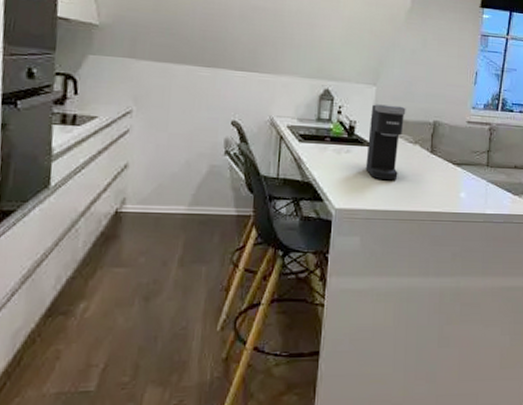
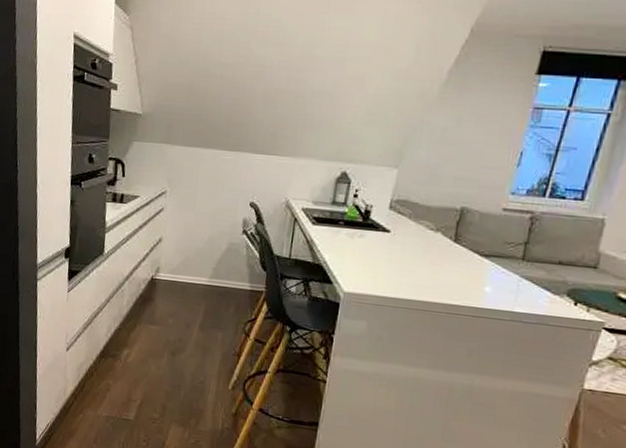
coffee maker: present [365,104,406,181] -> none [379,188,430,269]

